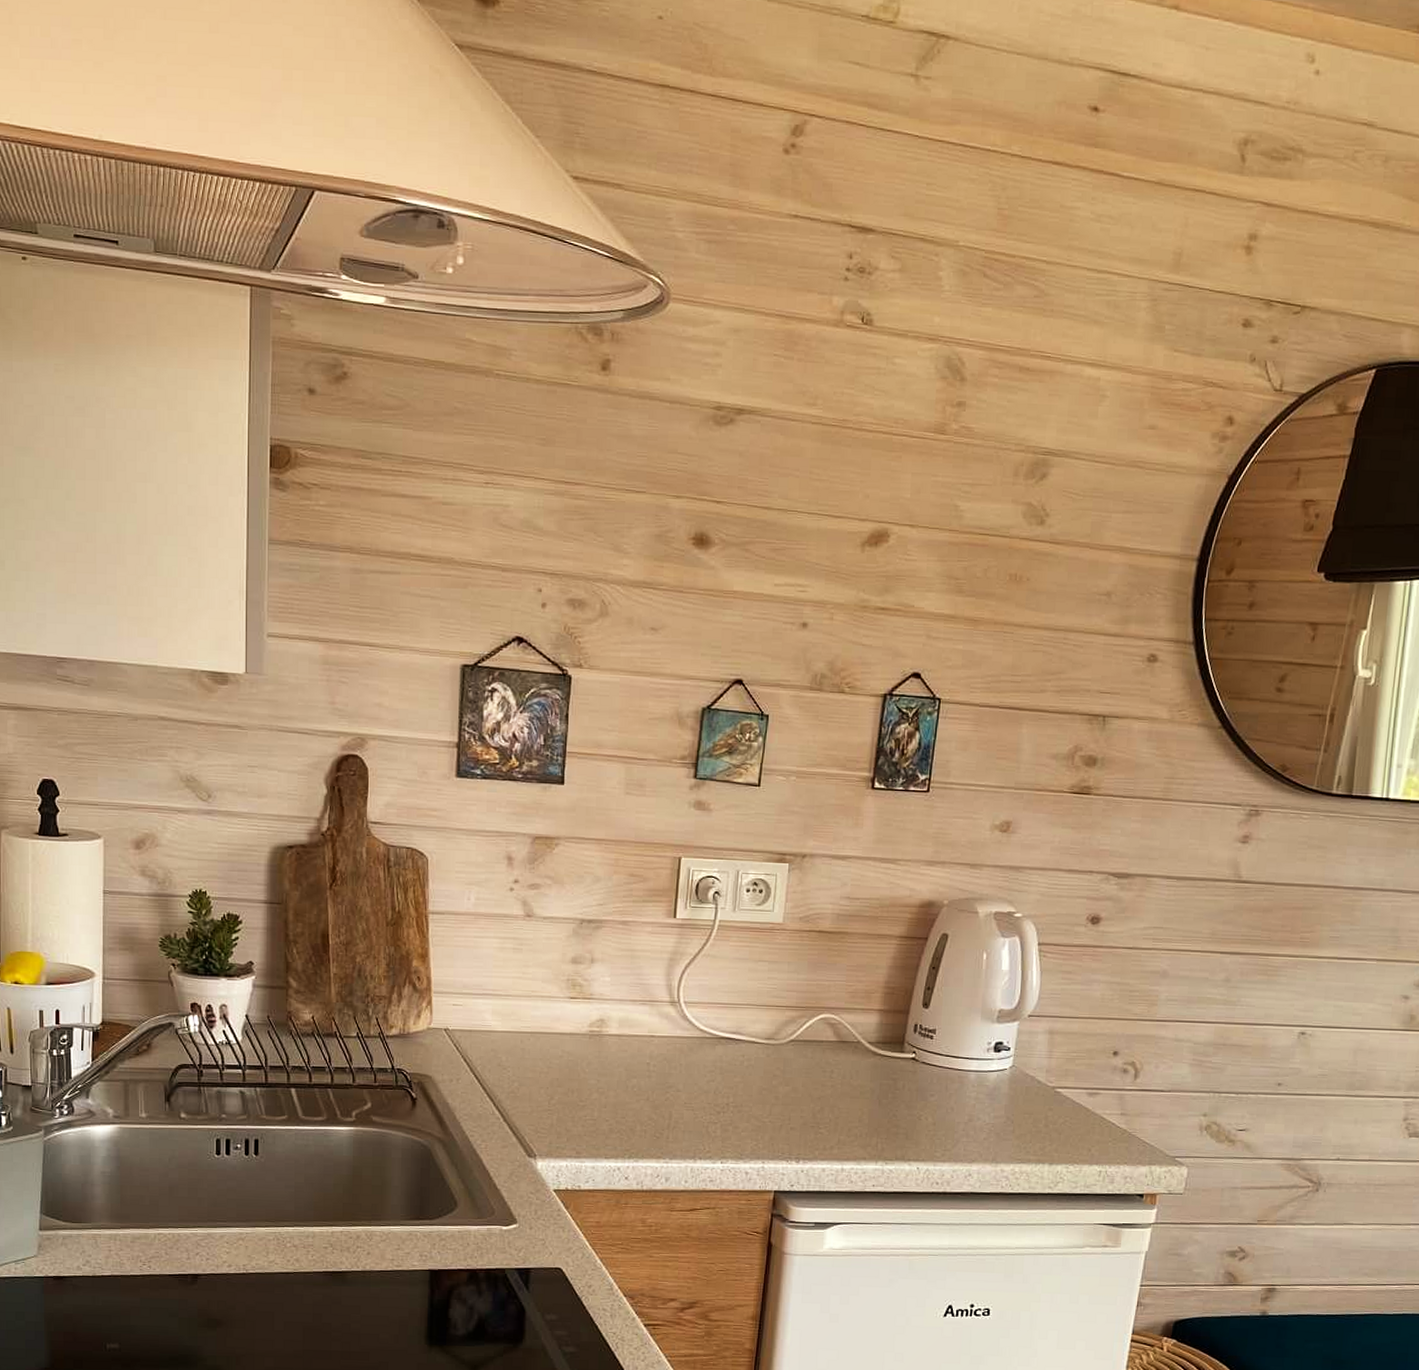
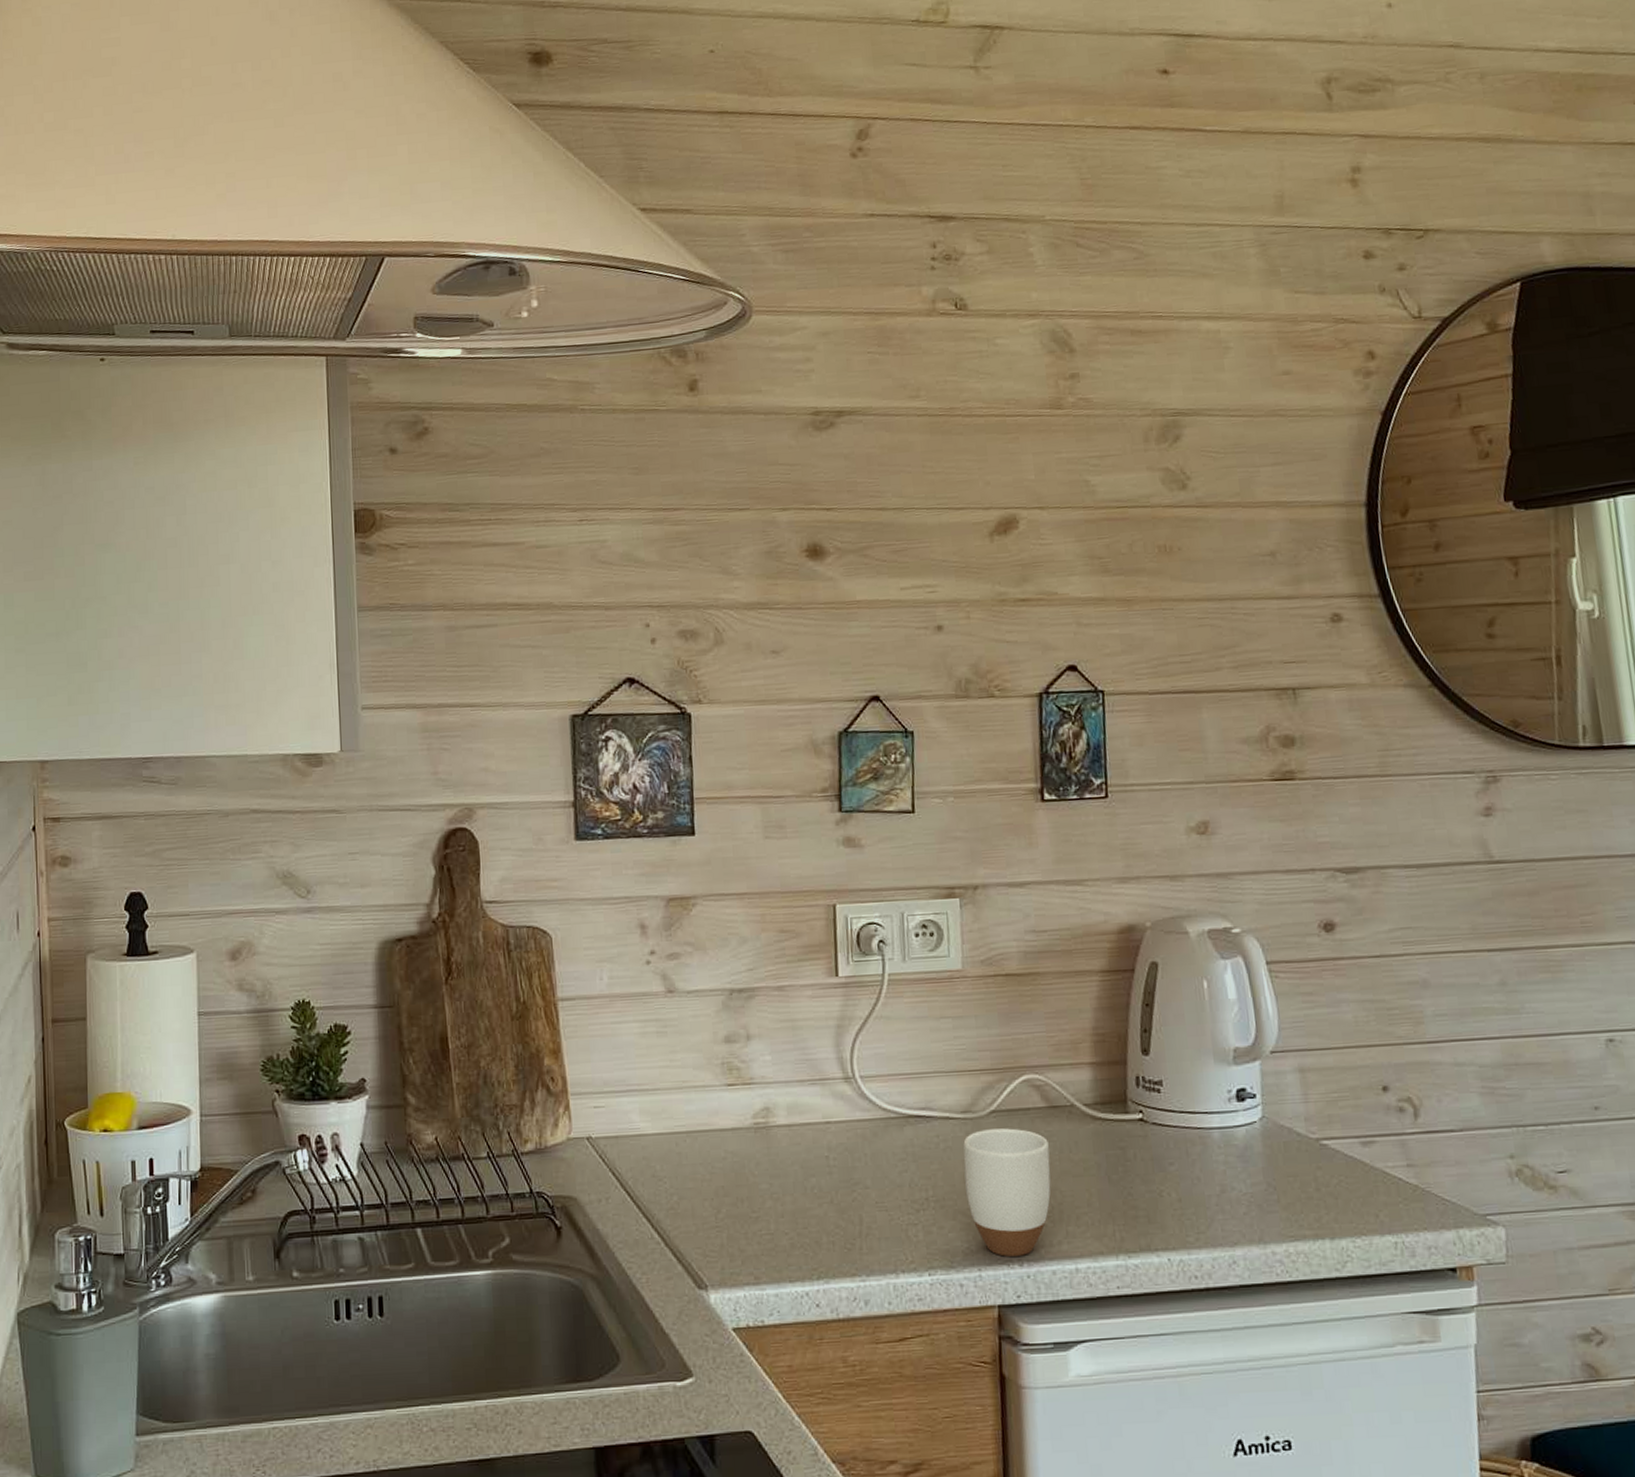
mug: none [761,1054,834,1156] -> present [963,1128,1051,1258]

